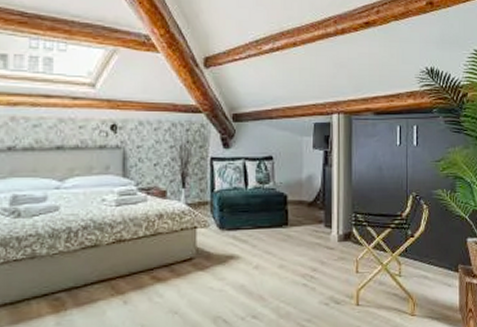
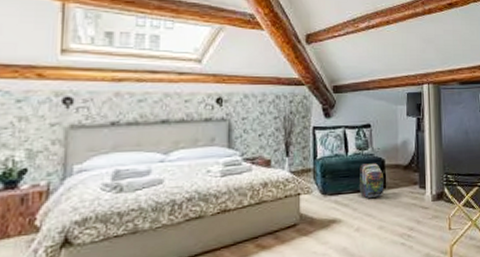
backpack: none [258,197,287,236] -> present [359,162,385,199]

